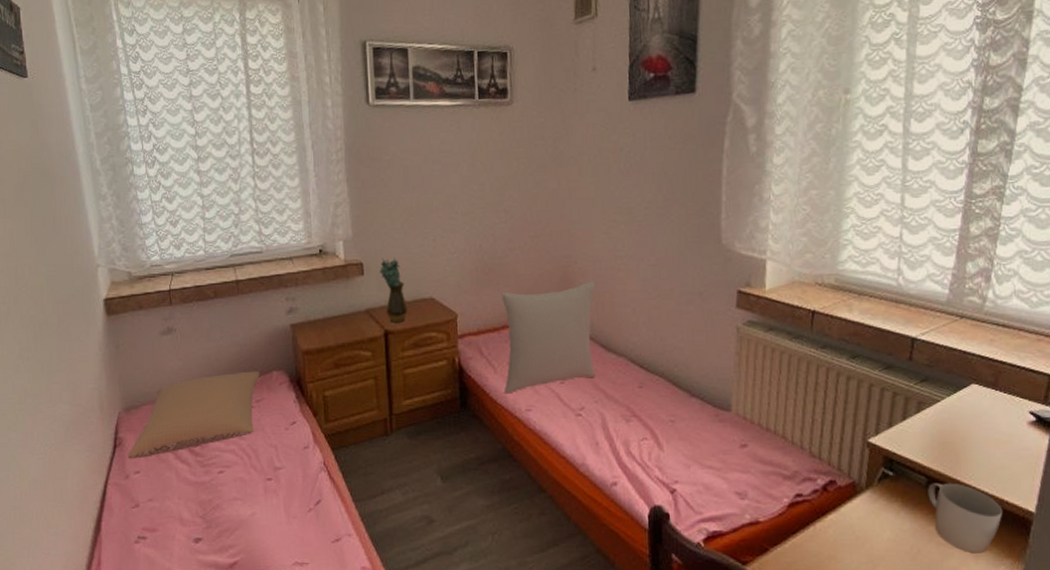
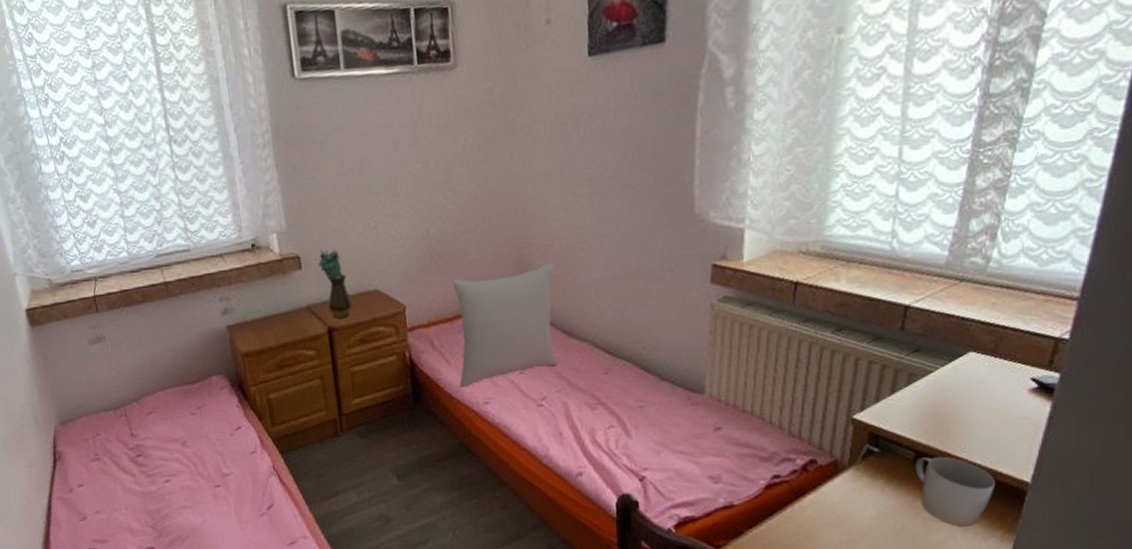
pillow: present [127,371,261,459] -> none [69,376,200,473]

